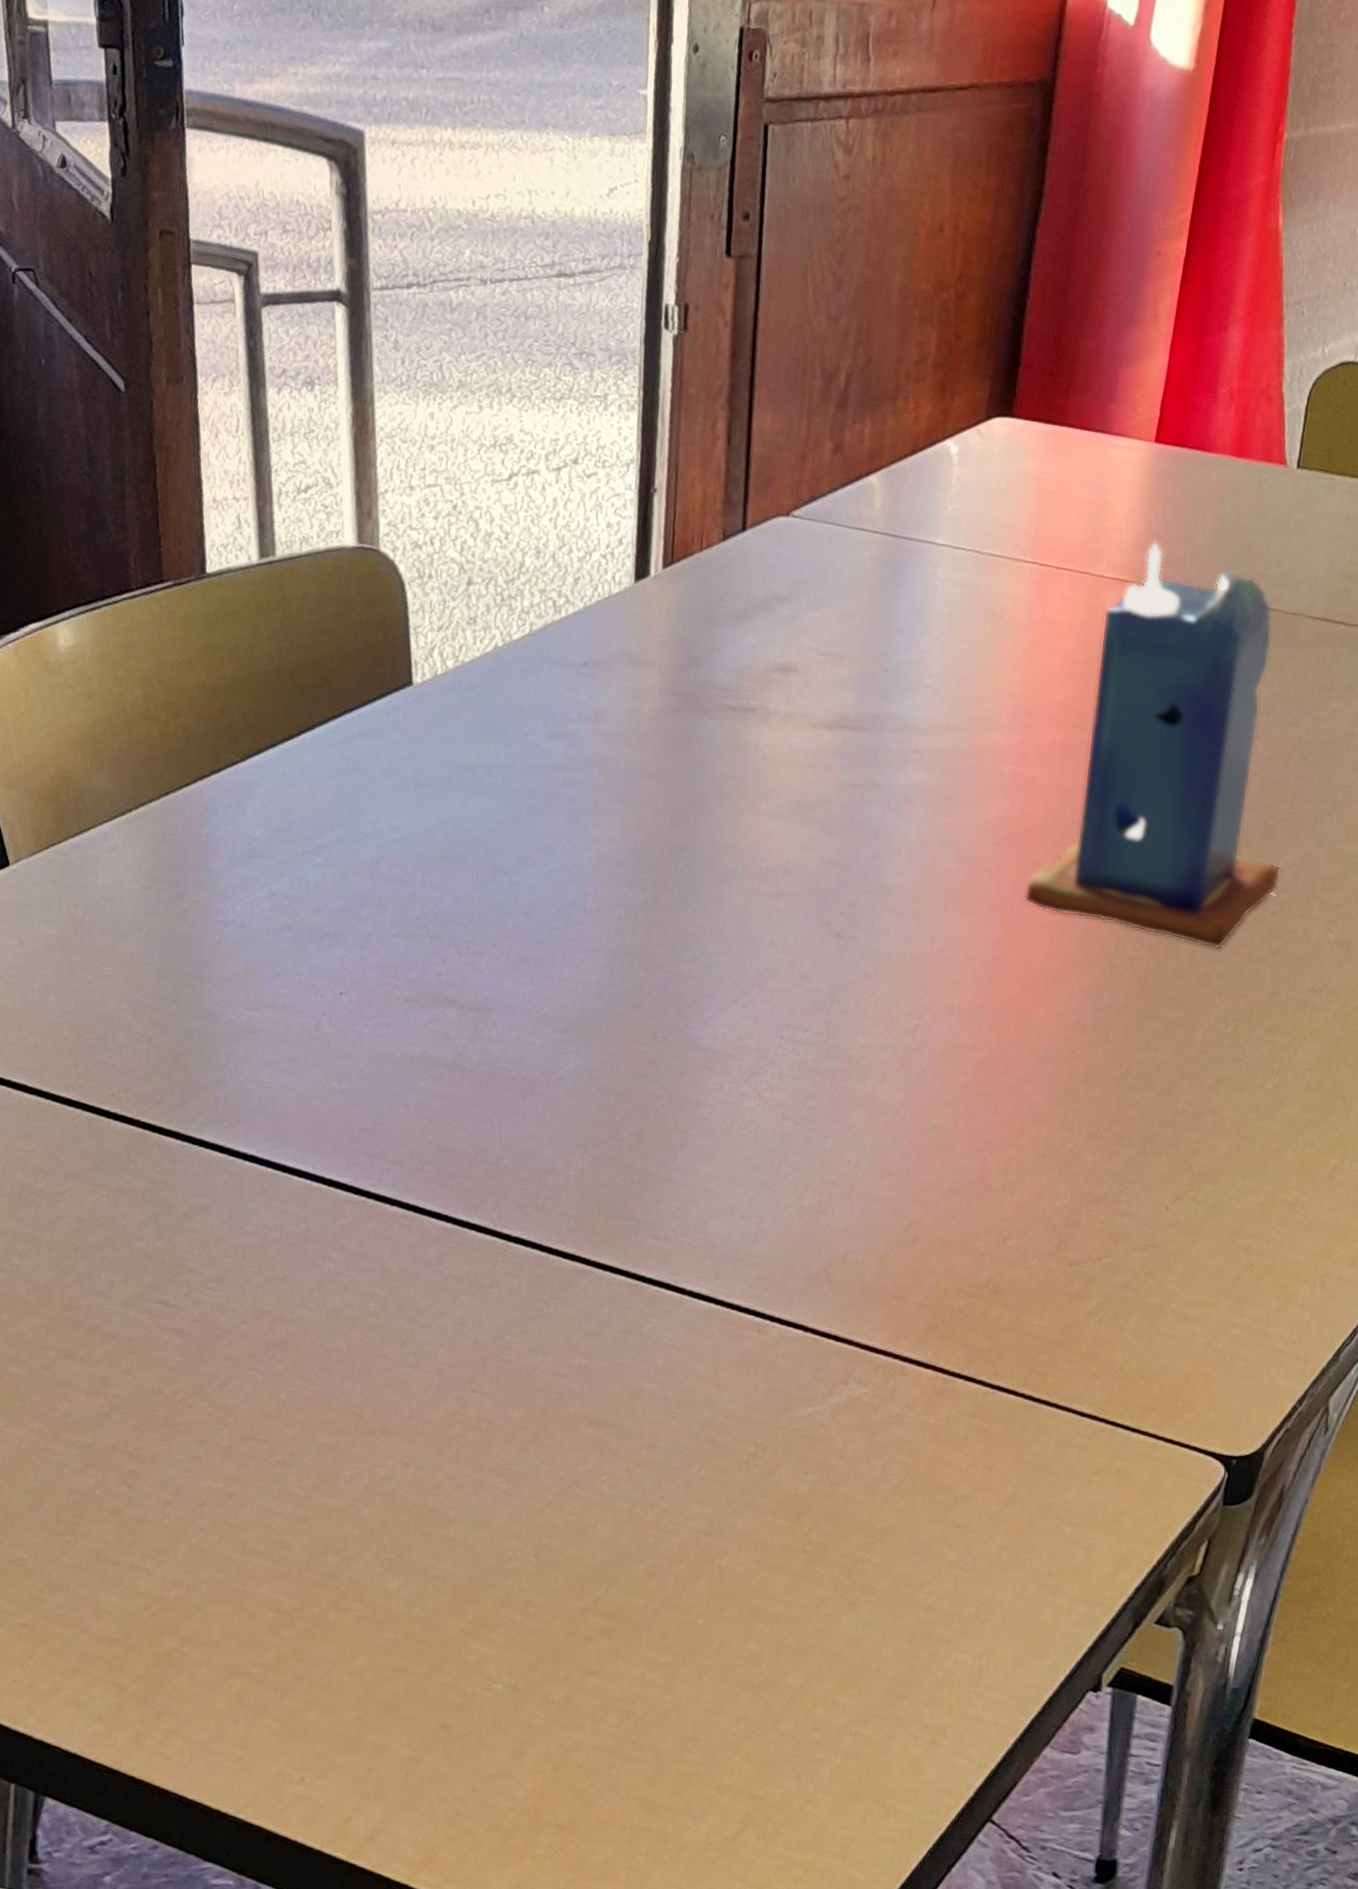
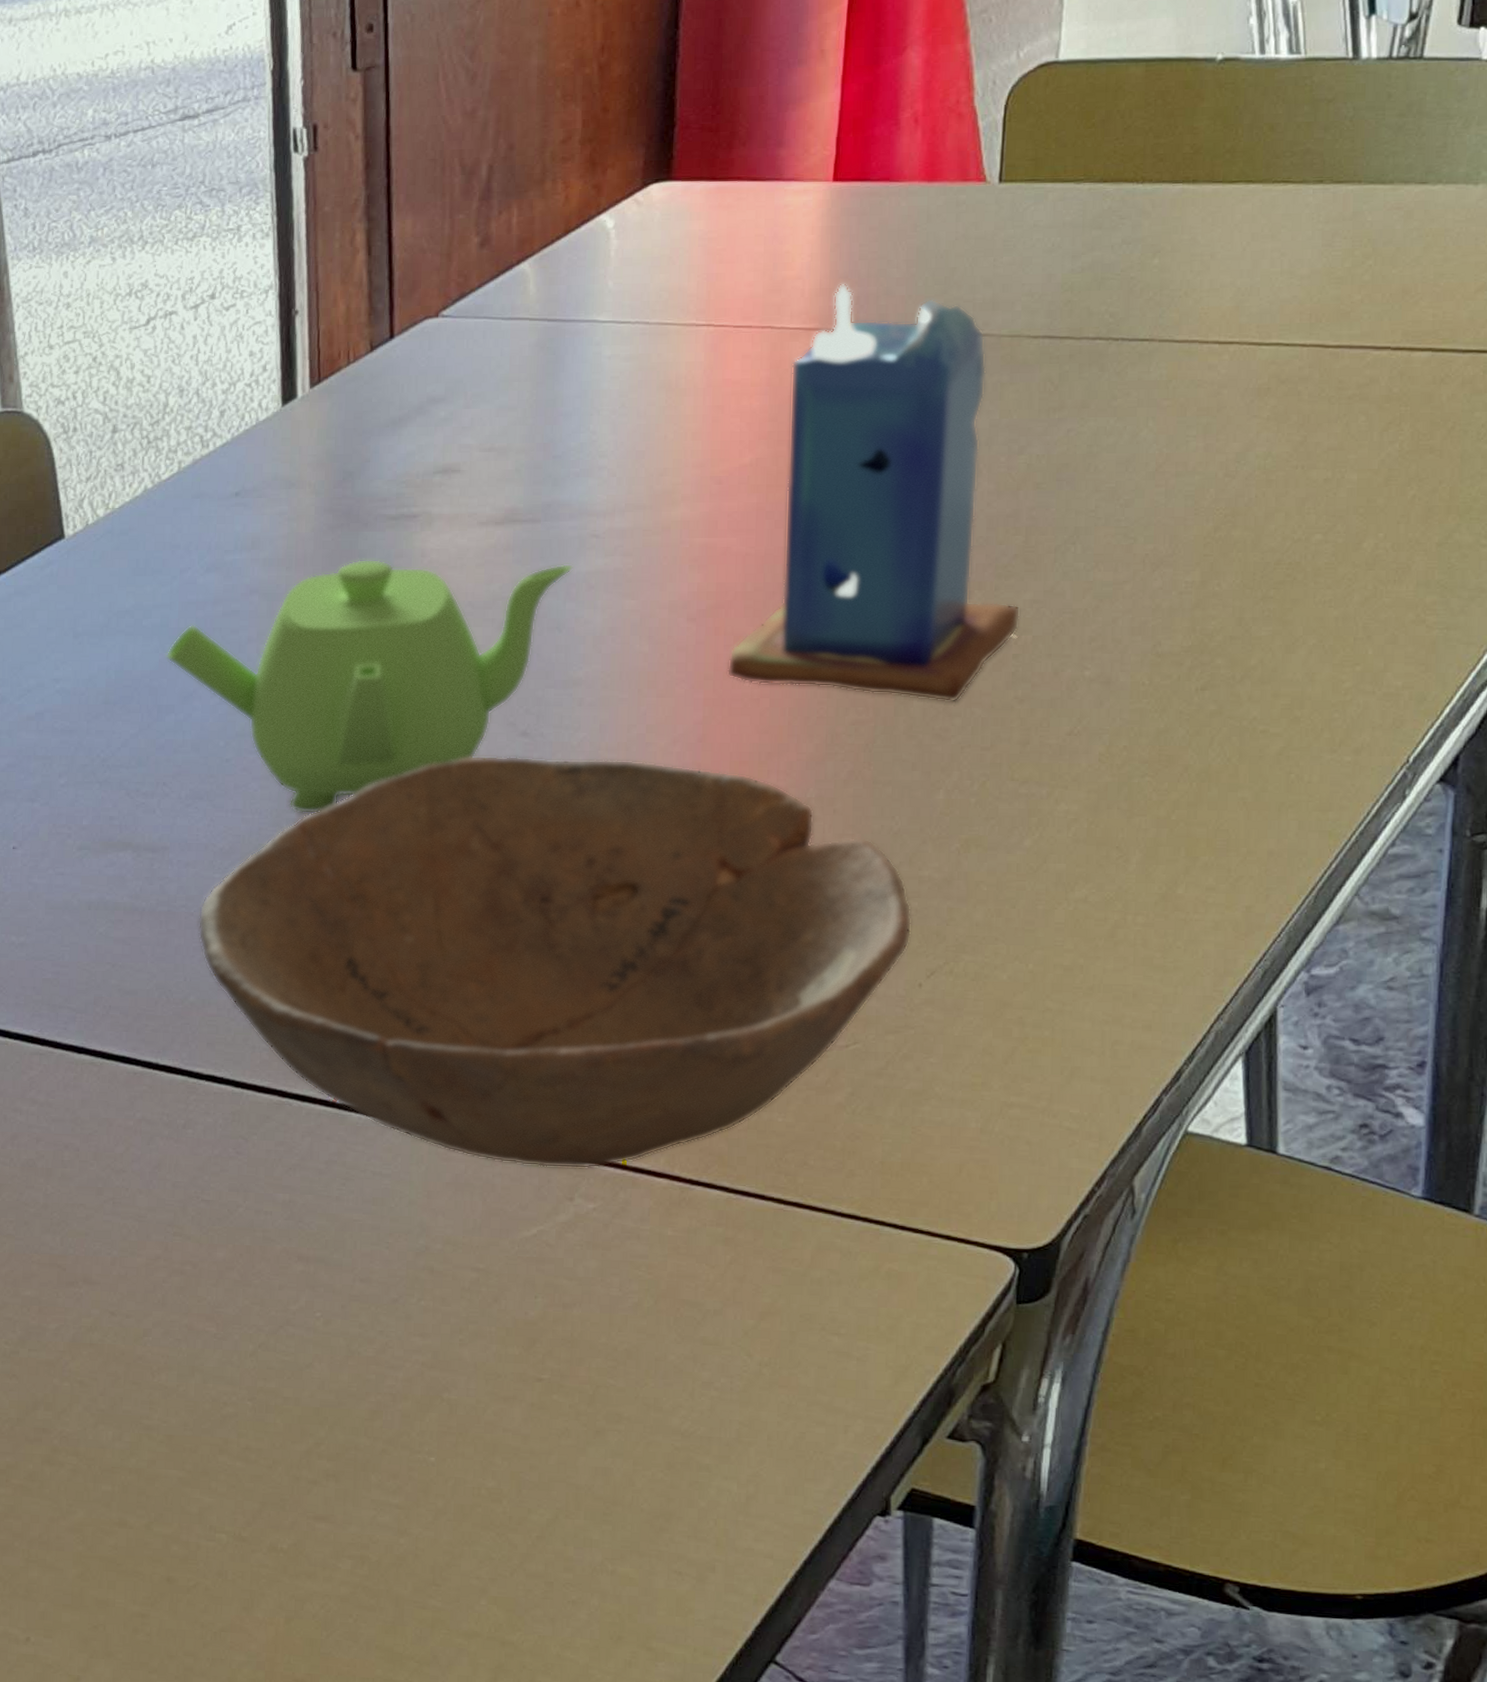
teapot: none [504,745,895,990] -> present [165,559,574,814]
bowl: none [516,949,1166,1356] -> present [198,754,912,1169]

